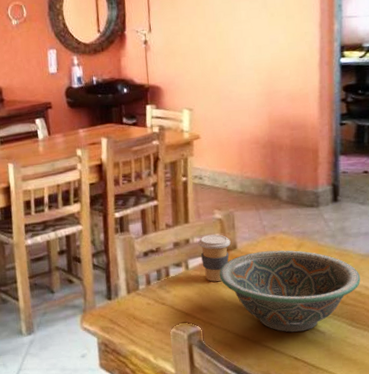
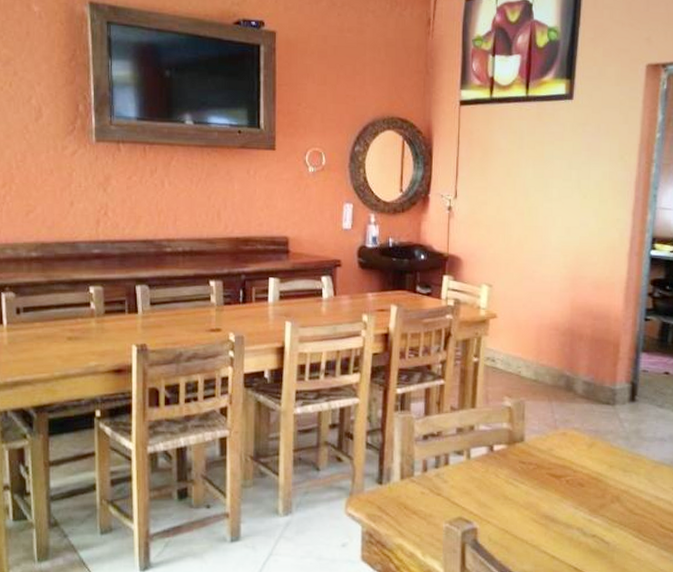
coffee cup: present [198,234,231,282] -> none [484,423,518,475]
decorative bowl: present [219,250,361,333] -> none [502,447,652,539]

